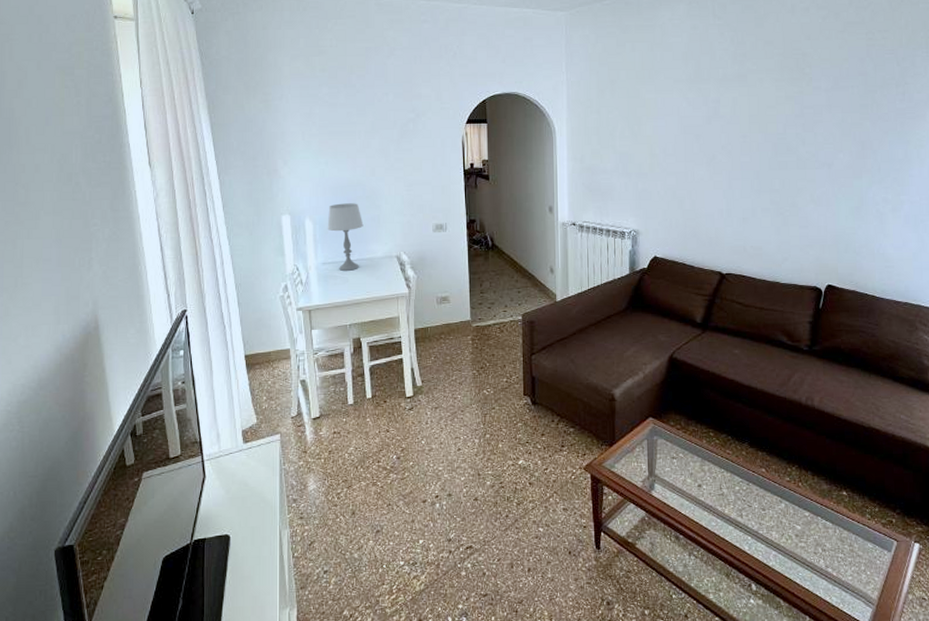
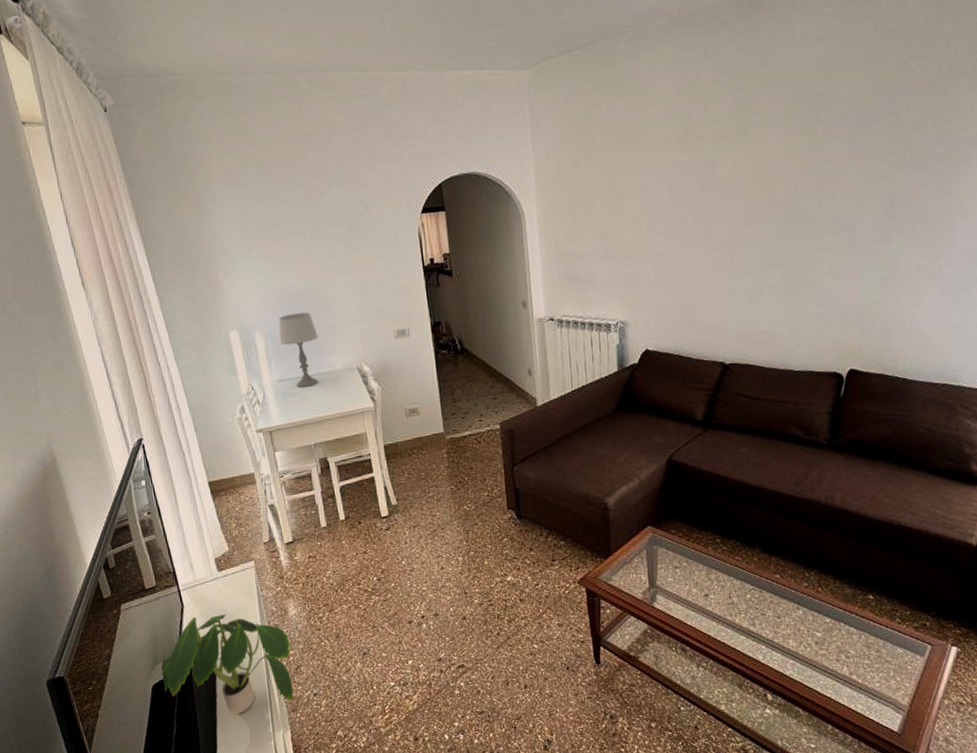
plant: none [173,487,307,590] -> present [159,615,294,714]

